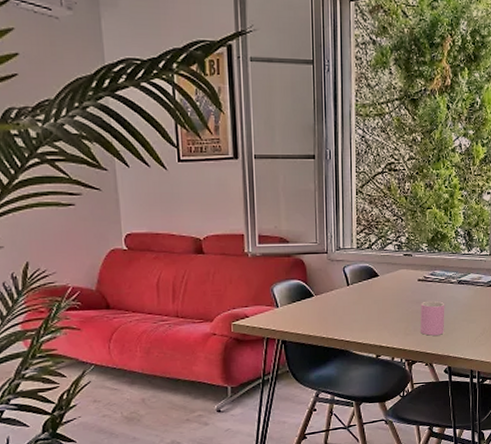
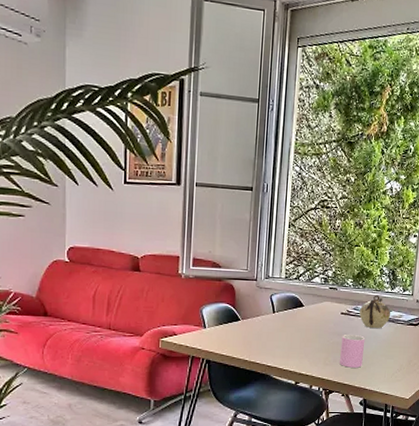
teapot: none [437,258,470,293] -> present [359,295,391,329]

